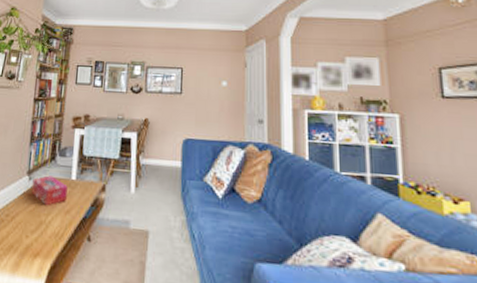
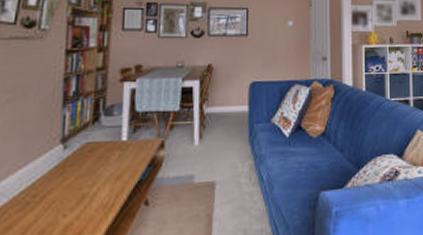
tissue box: present [31,176,68,206] -> none [68,140,117,176]

